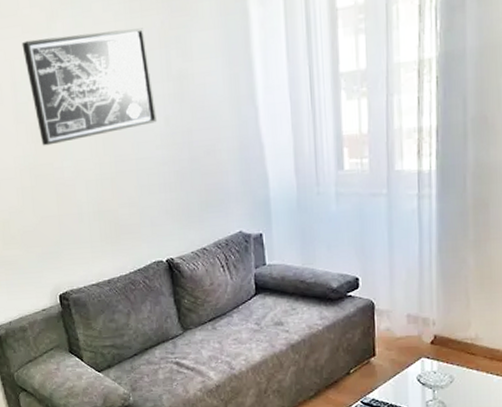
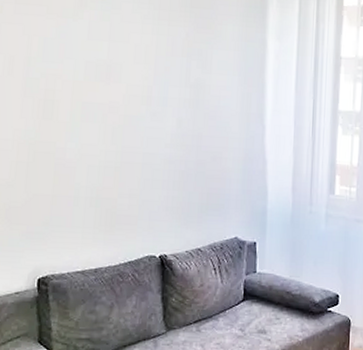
wall art: present [21,28,158,146] -> none [44,21,170,125]

